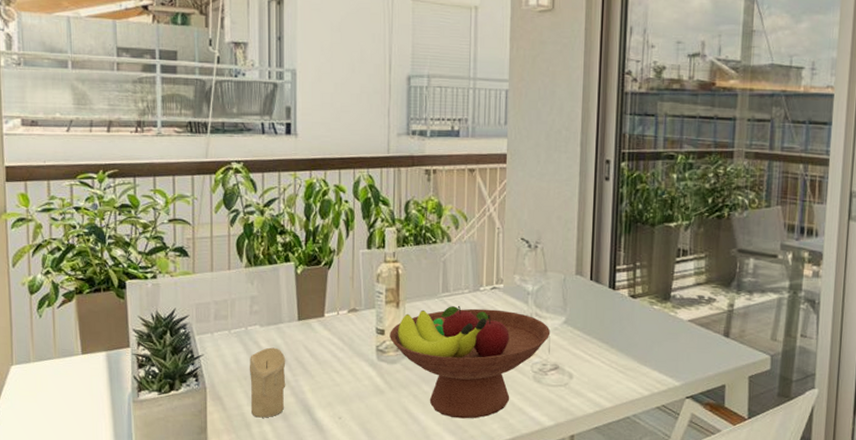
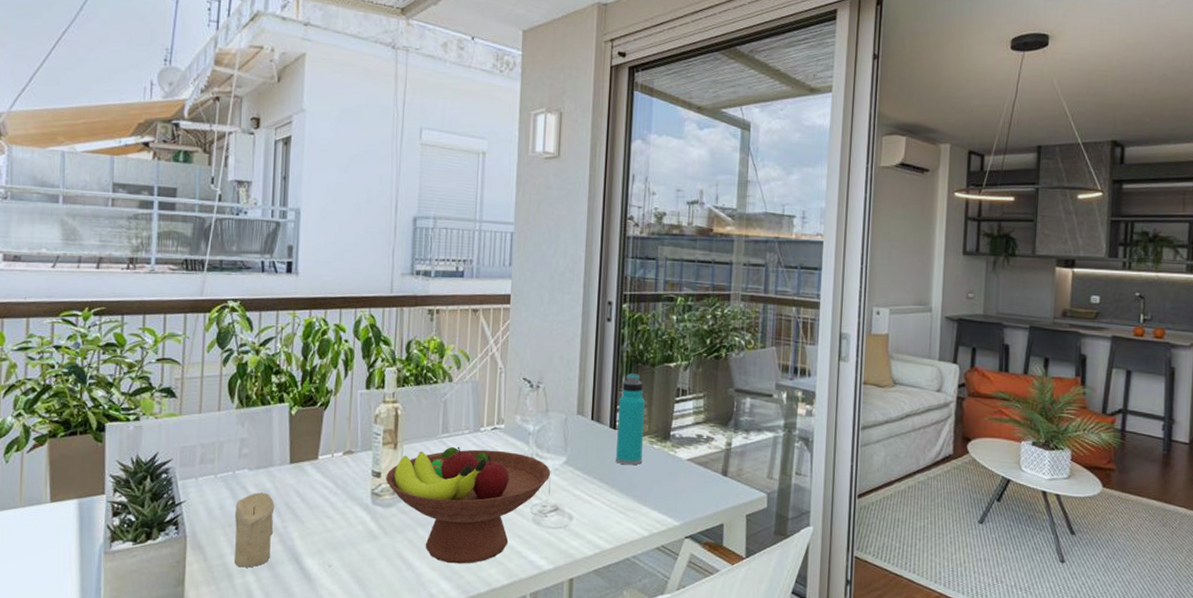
water bottle: none [616,233,644,326] -> present [616,373,645,465]

